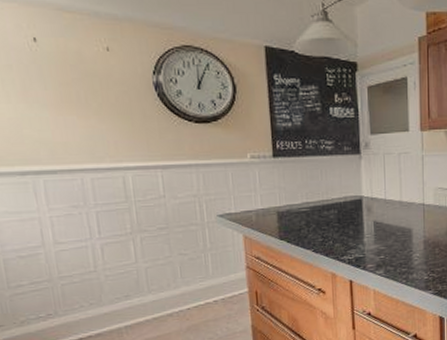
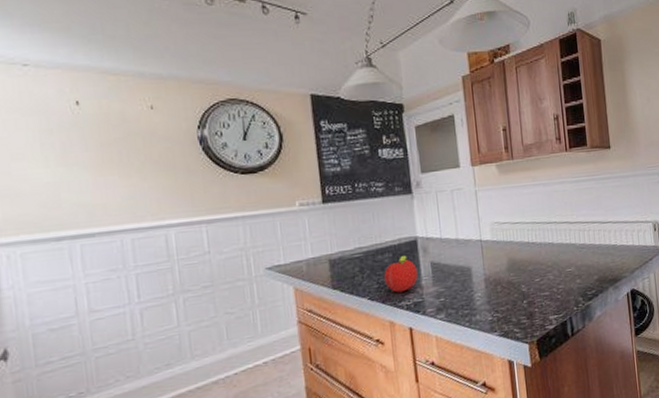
fruit: none [329,213,361,248] -> present [384,256,418,293]

